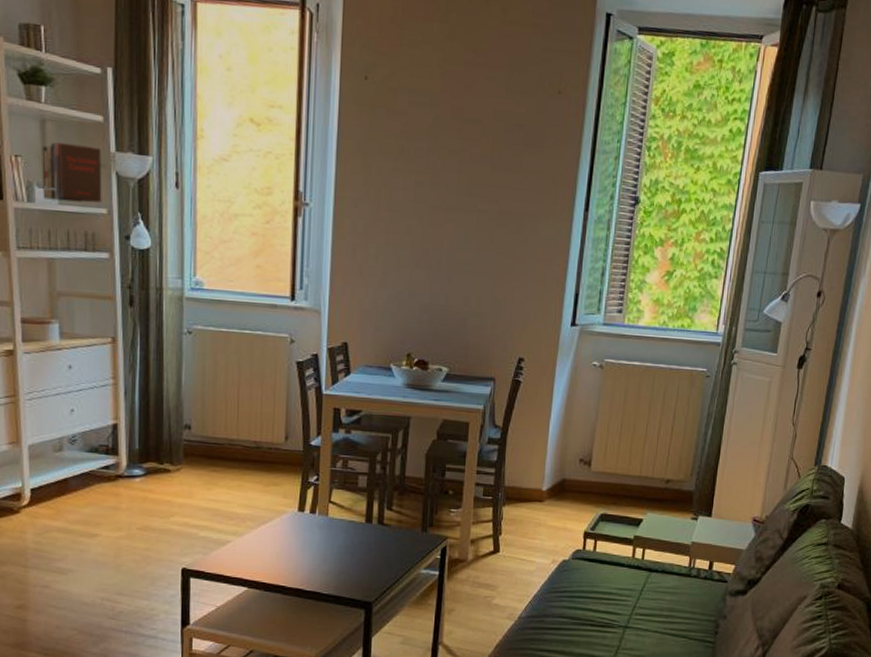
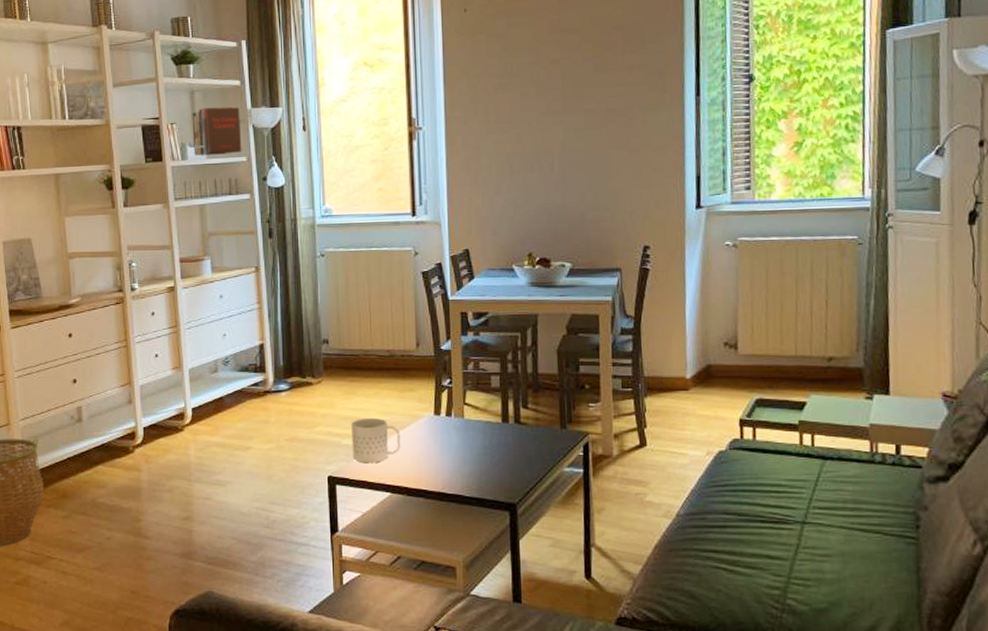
mug: none [209,510,262,558] -> present [351,418,401,464]

